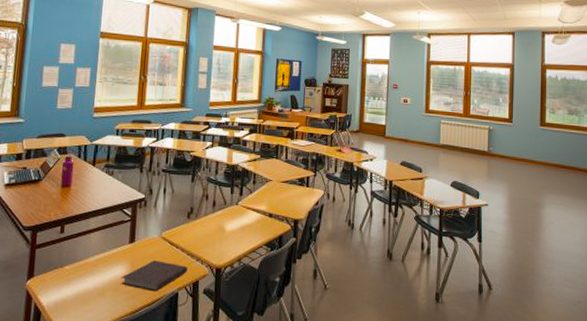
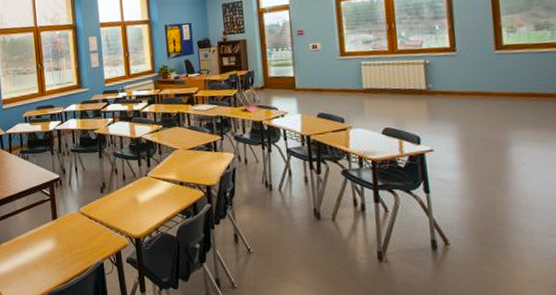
notebook: present [120,260,188,292] -> none [50,234,109,263]

